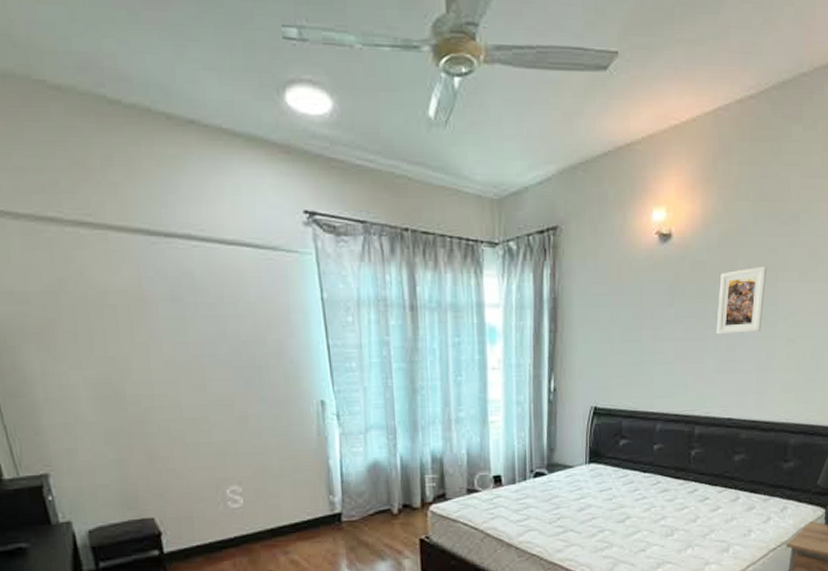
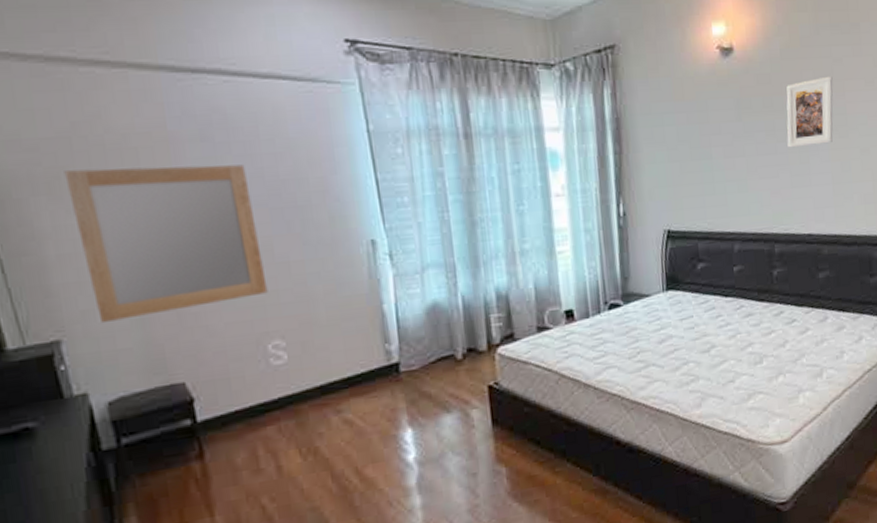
home mirror: none [52,322,228,462] -> present [64,164,268,324]

